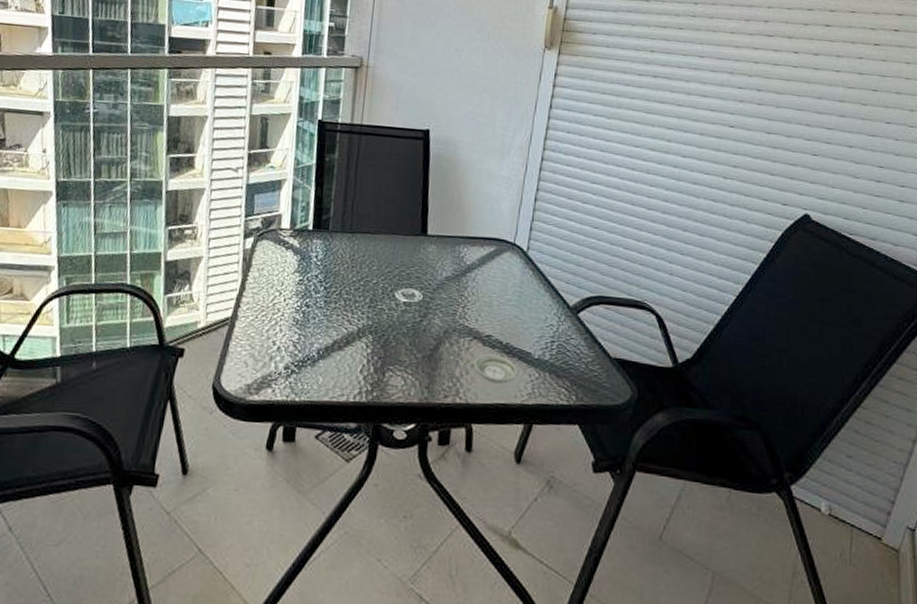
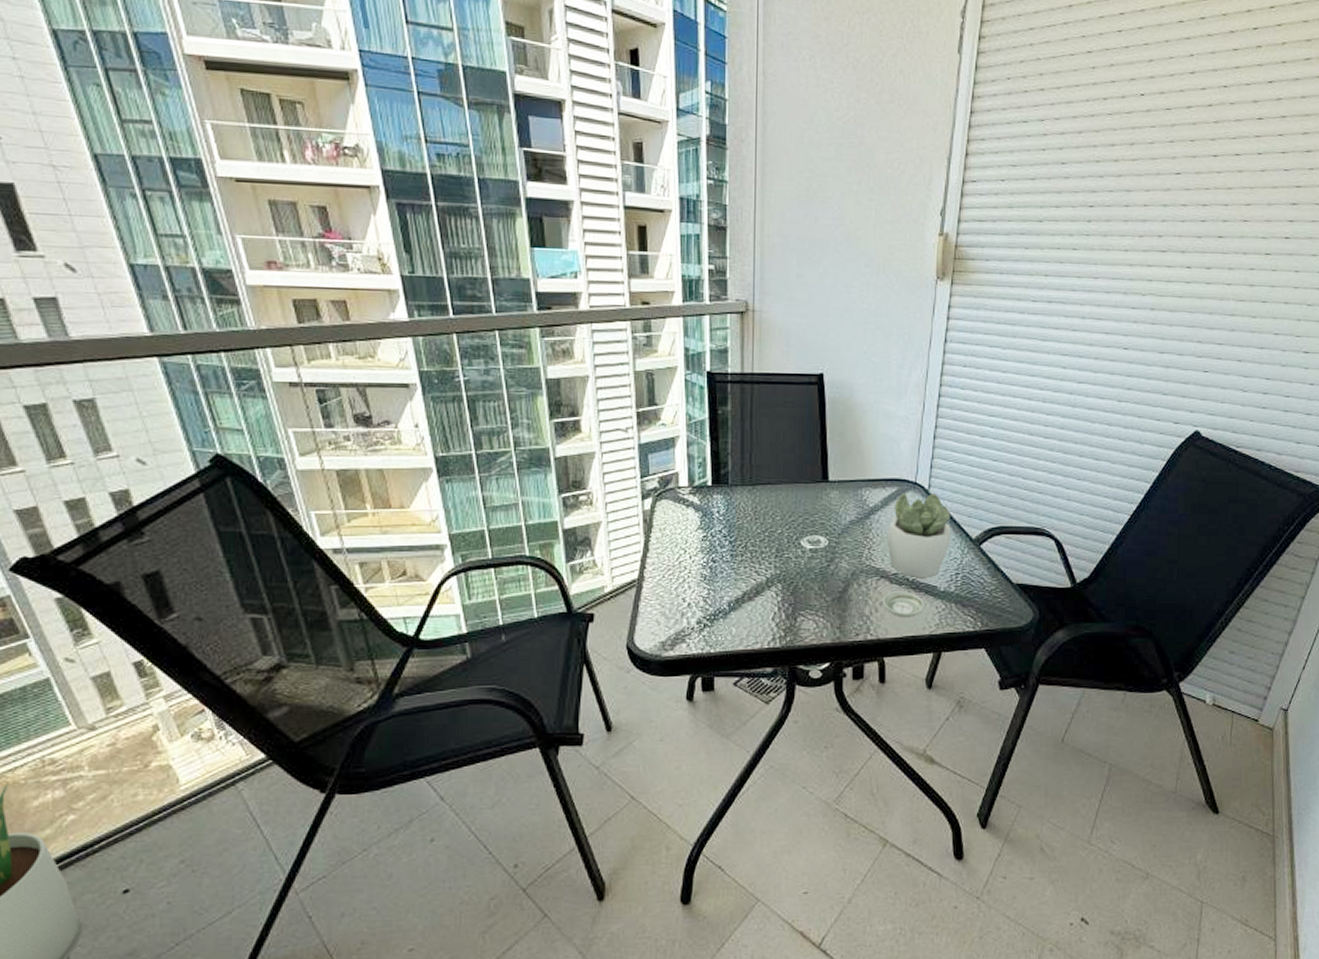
succulent plant: none [482,253,548,343] -> present [887,493,951,579]

